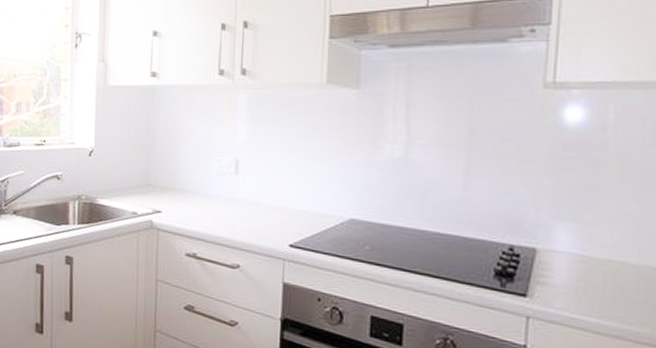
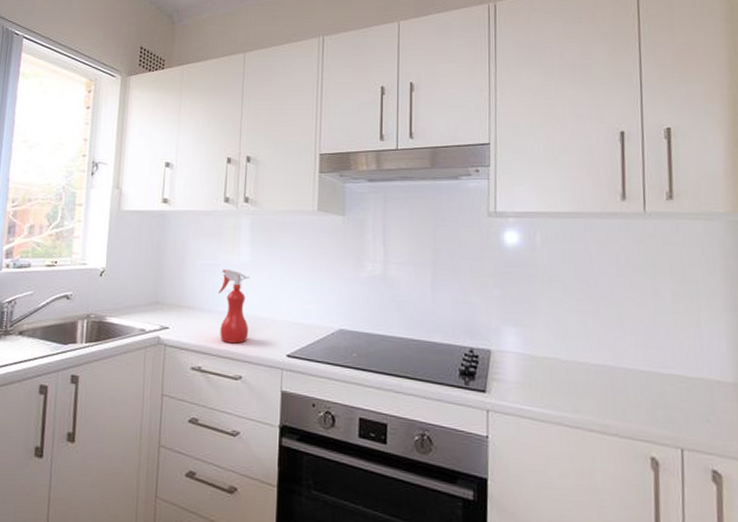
spray bottle: none [213,150,249,231] -> present [218,269,251,344]

